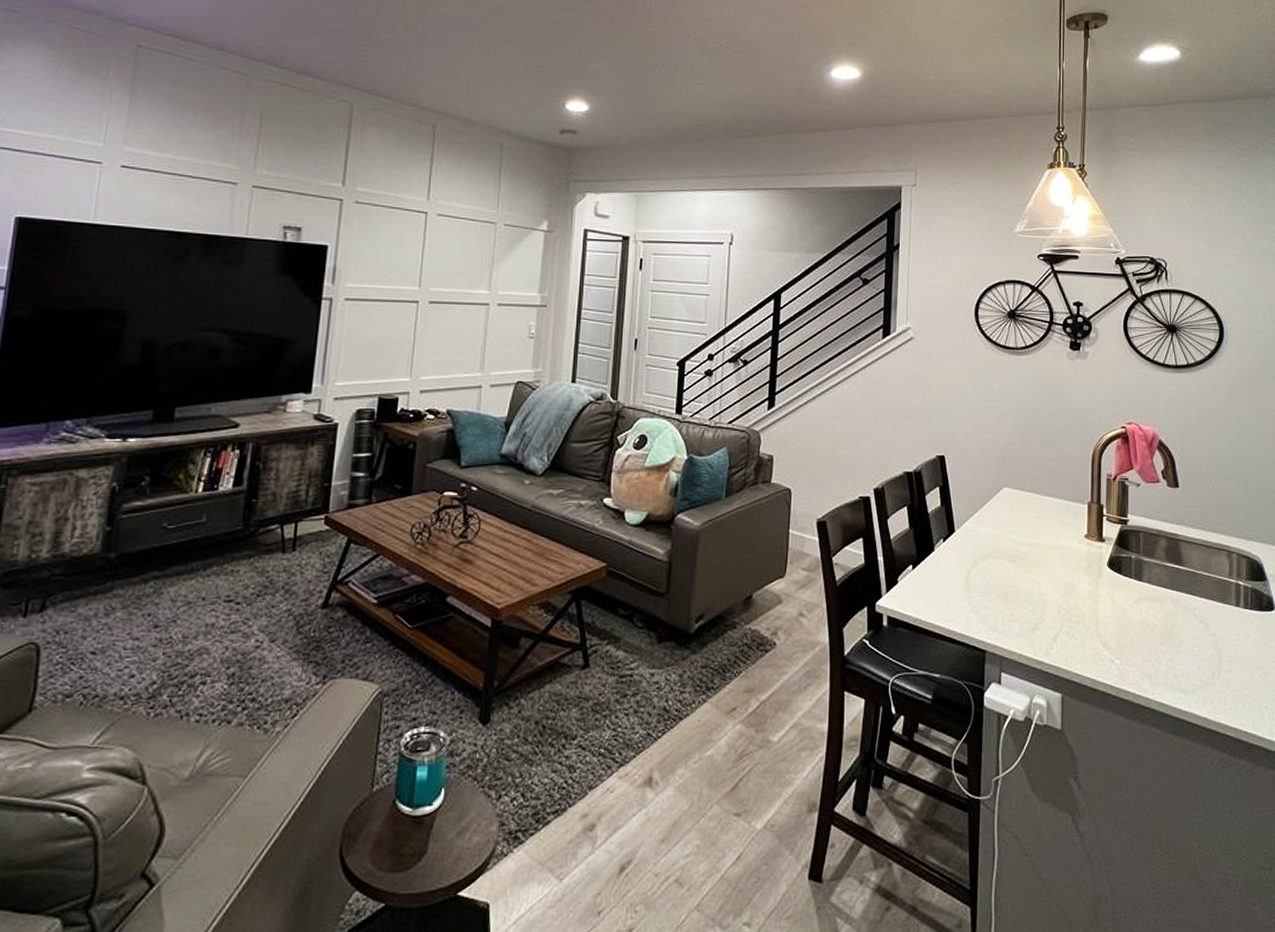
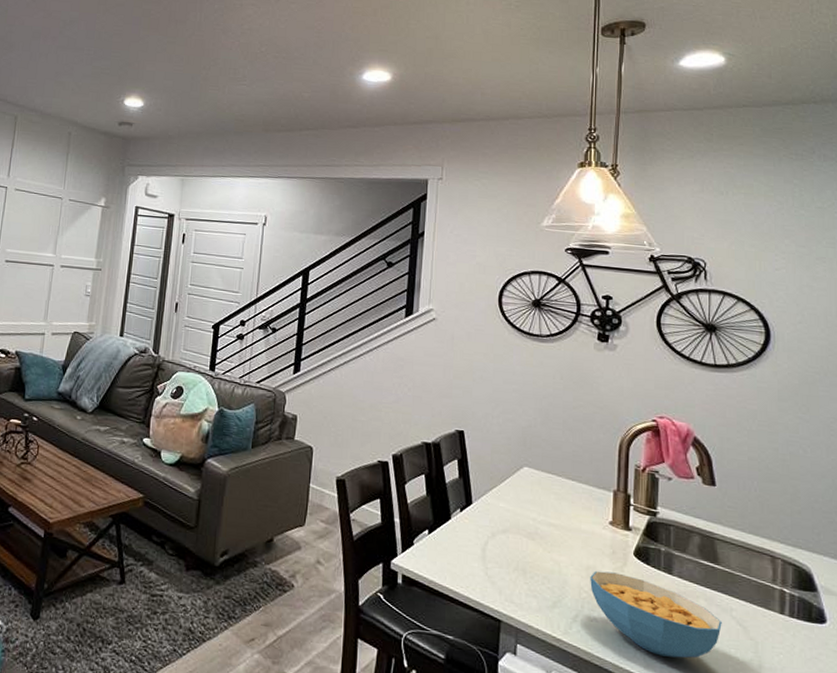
cereal bowl: none [1068,586,1187,664] -> present [590,570,722,659]

